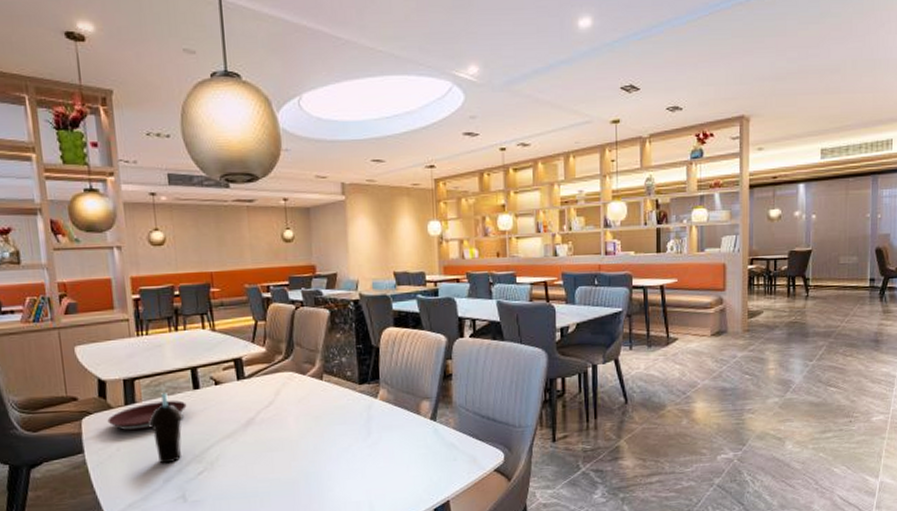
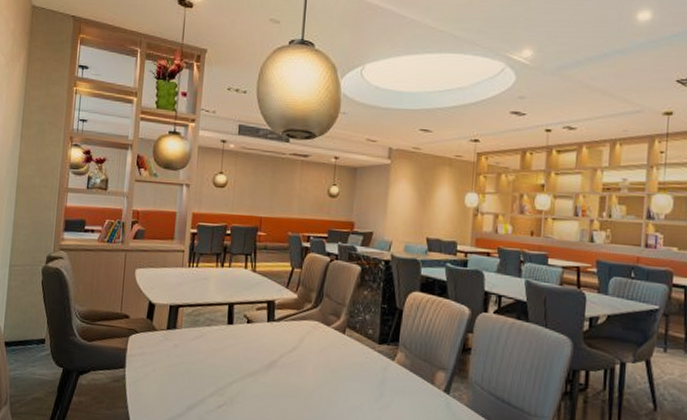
plate: present [107,400,187,431] -> none [150,330,219,355]
cup: present [149,393,184,464] -> none [184,323,215,392]

